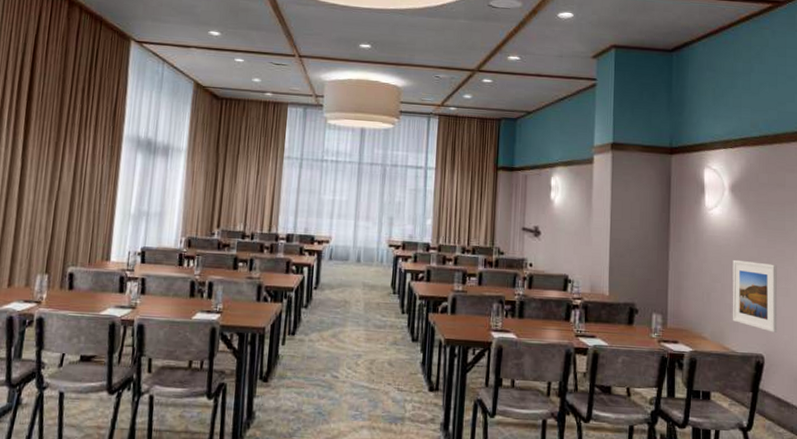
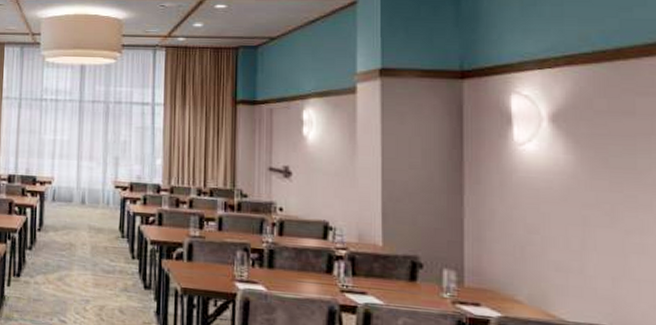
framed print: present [732,259,778,333] -> none [557,206,630,300]

